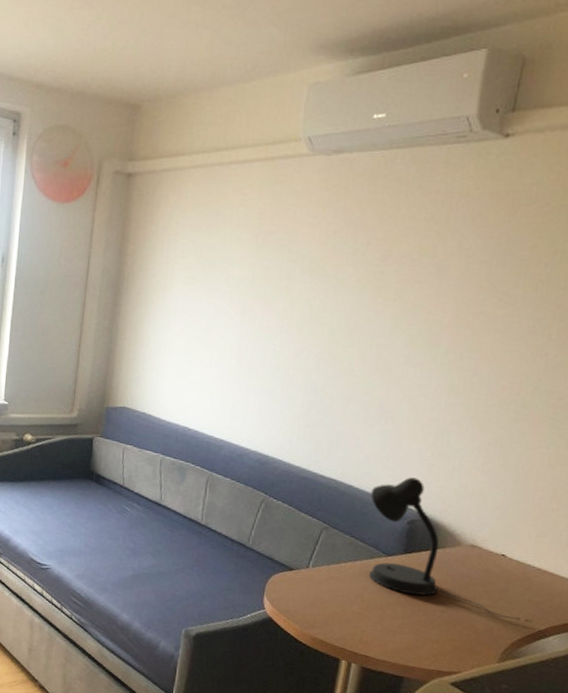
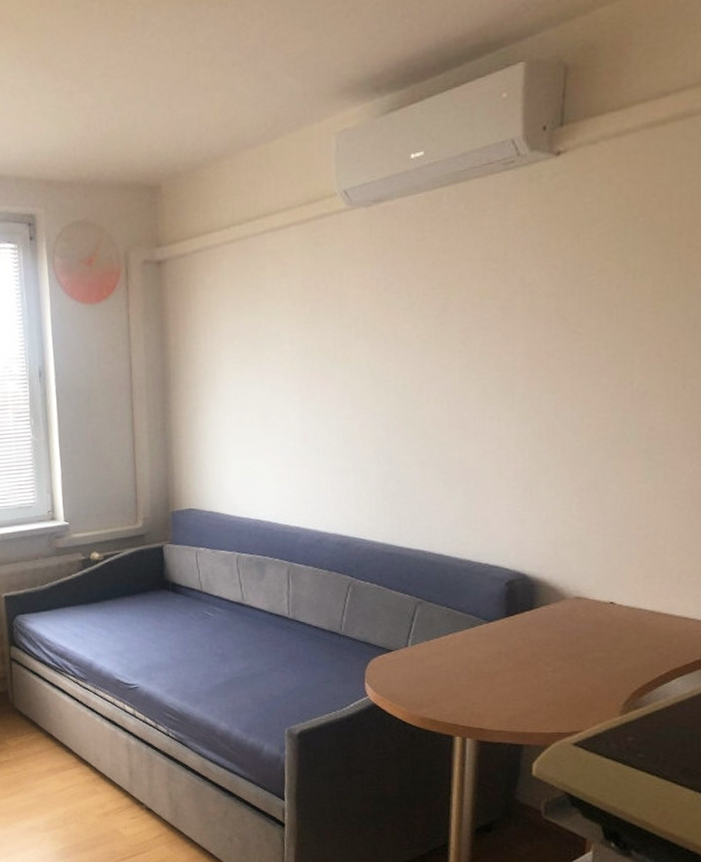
desk lamp: present [368,477,532,622] -> none [462,536,652,669]

